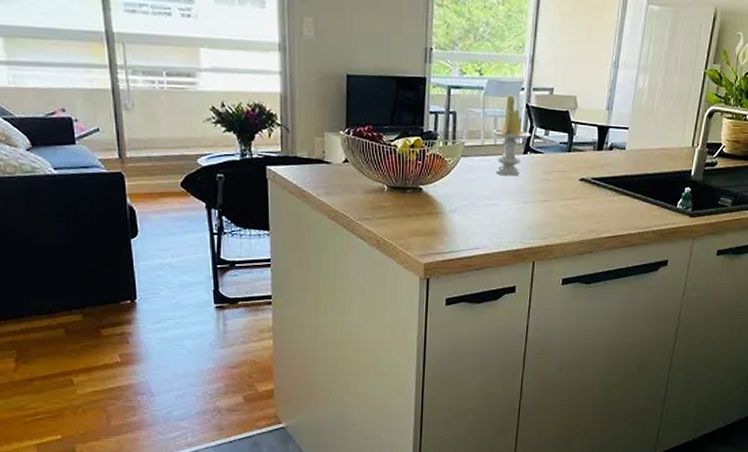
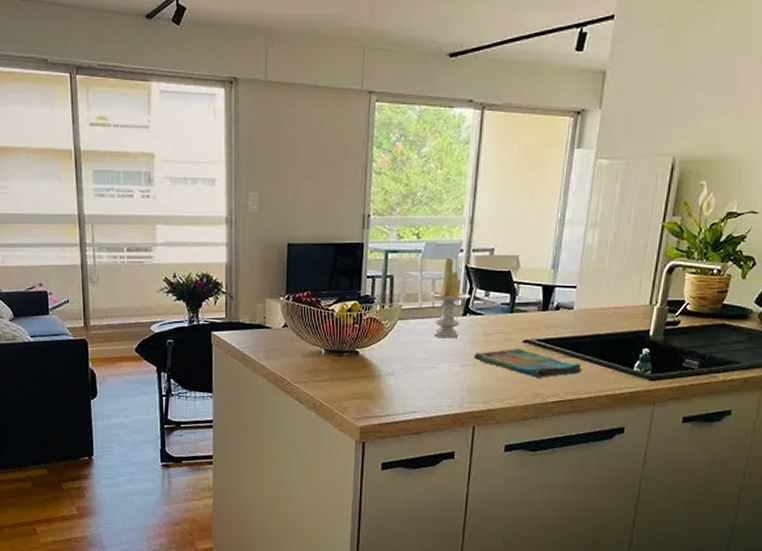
dish towel: none [533,187,632,215] -> present [473,349,582,378]

